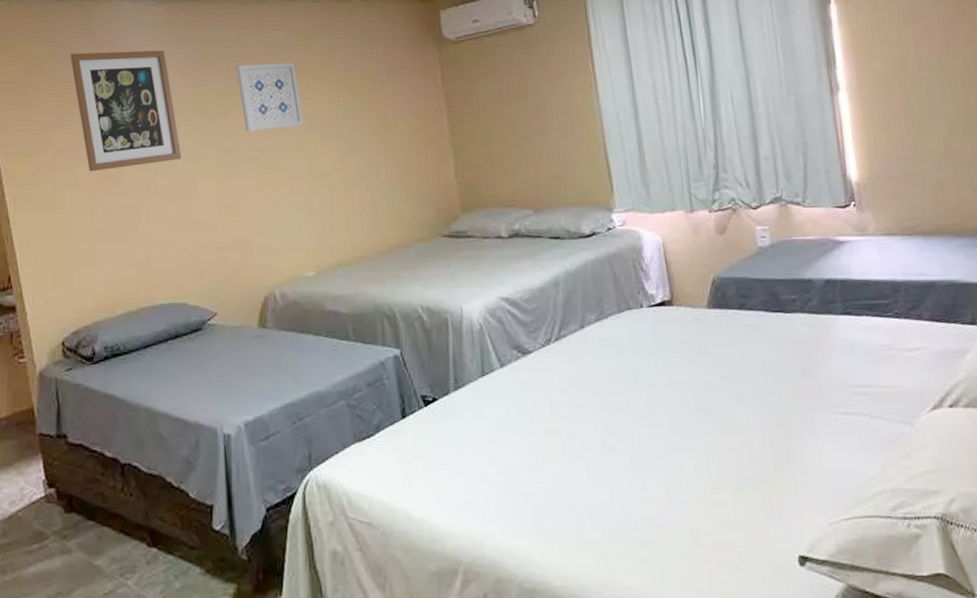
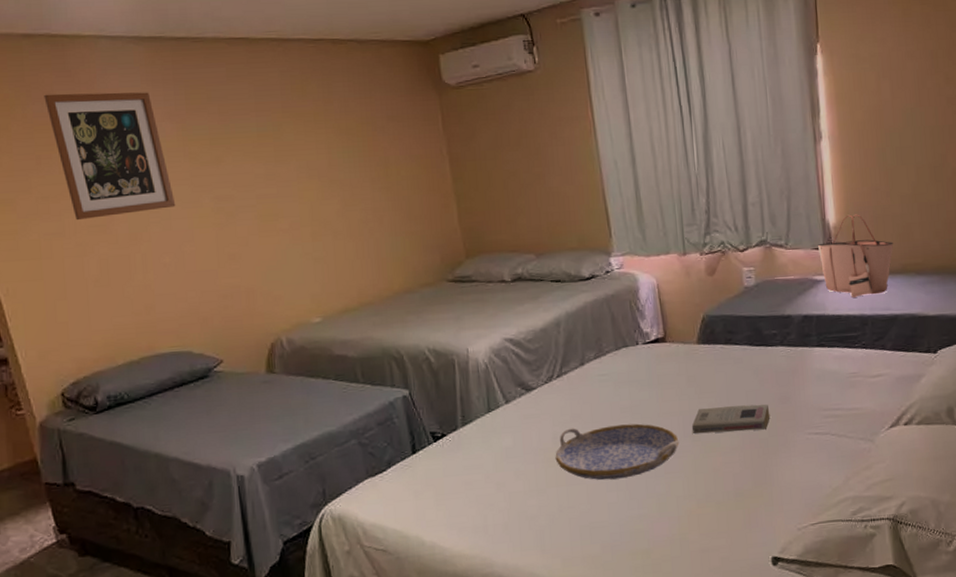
wall art: present [235,62,304,132] -> none [227,107,303,178]
serving tray: none [552,394,689,457] -> present [555,423,679,480]
book: none [702,377,792,409] -> present [691,404,770,434]
tote bag: none [839,170,926,262] -> present [818,214,894,299]

